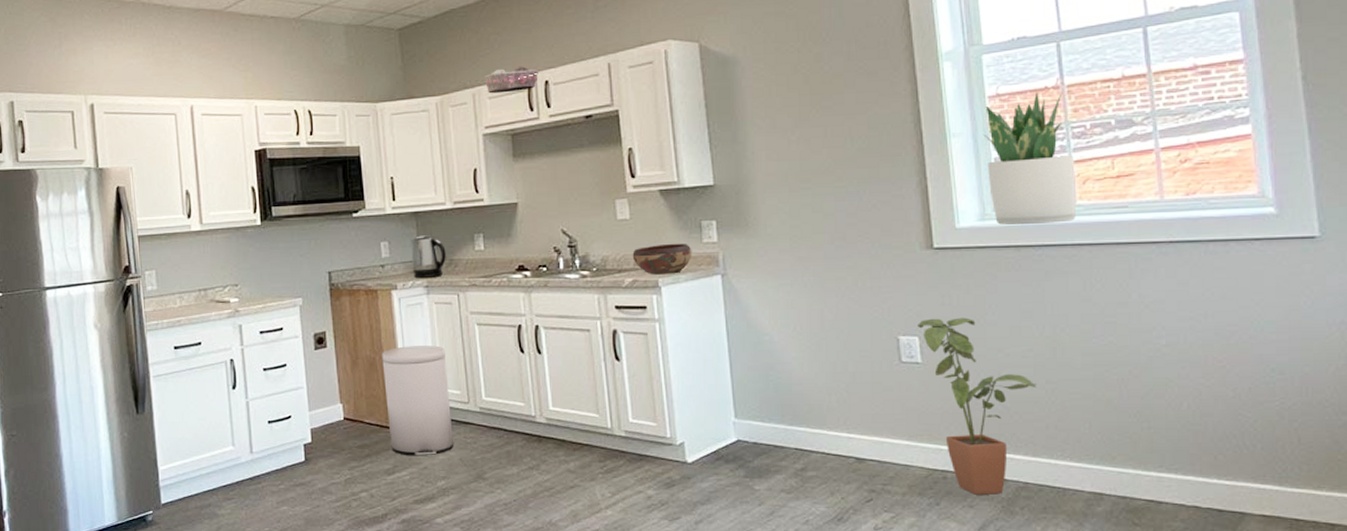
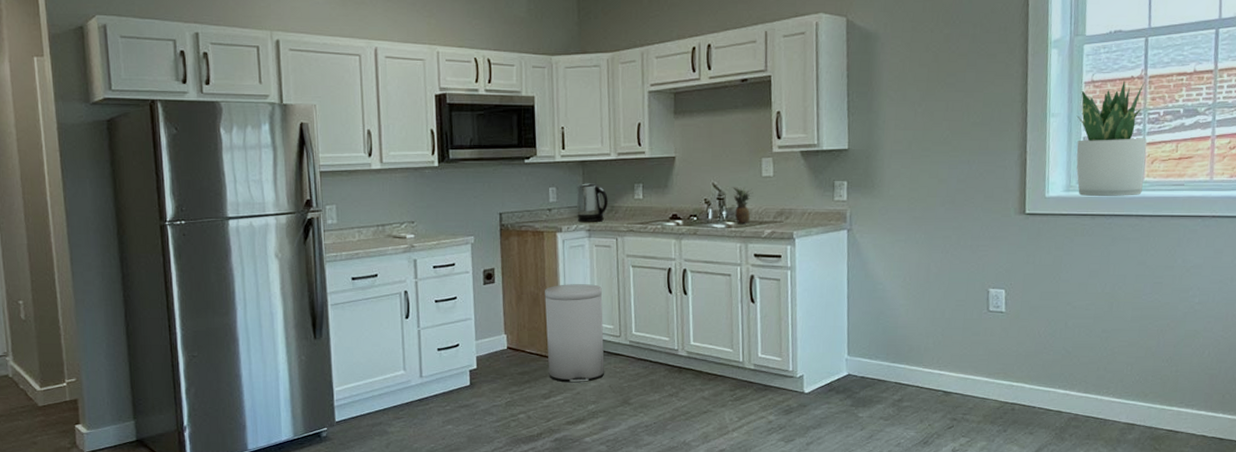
decorative basket: present [484,66,538,94] -> none [652,29,702,54]
fruit: none [583,232,609,273] -> present [731,187,753,224]
decorative bowl: present [632,243,692,275] -> none [772,200,825,228]
house plant: present [918,317,1037,495] -> none [1005,274,1094,424]

